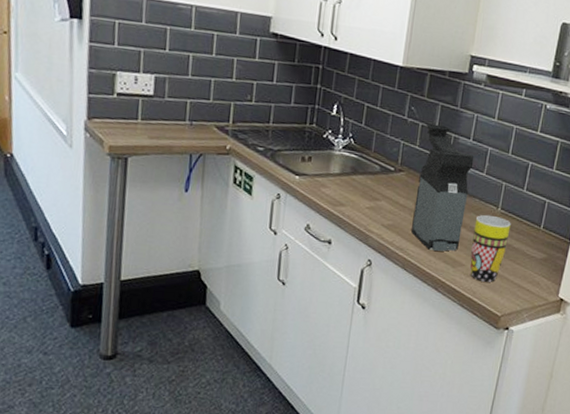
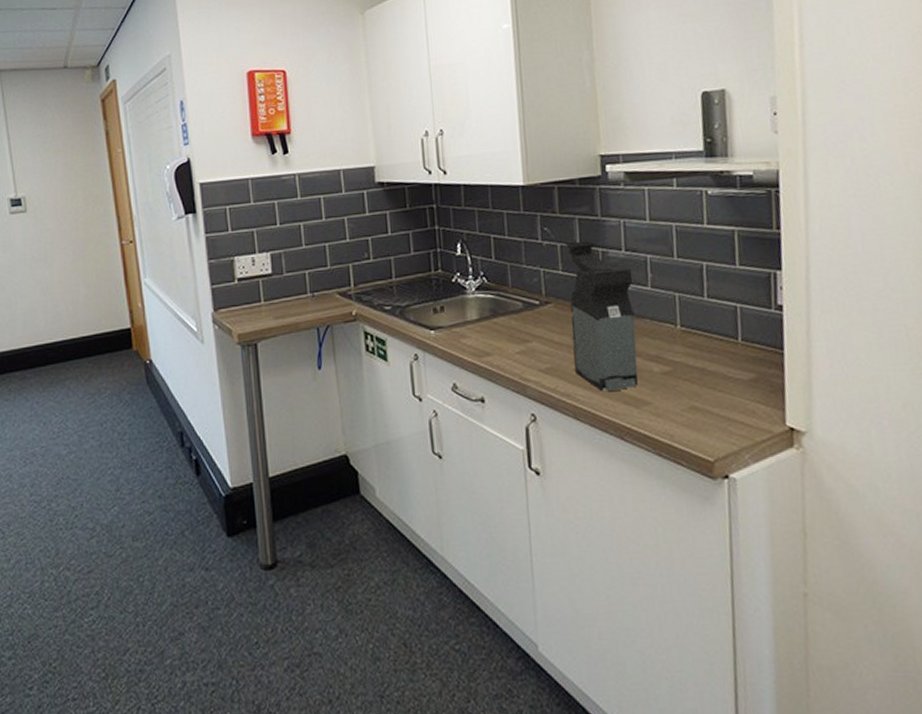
mug: present [470,215,511,282] -> none [651,336,700,420]

